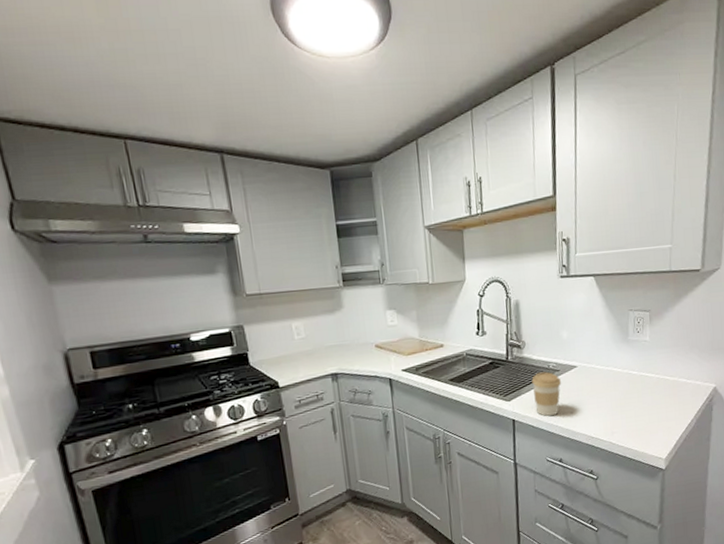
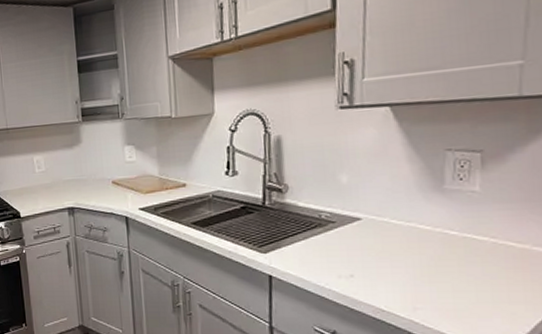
coffee cup: present [531,371,562,416] -> none [296,222,338,276]

